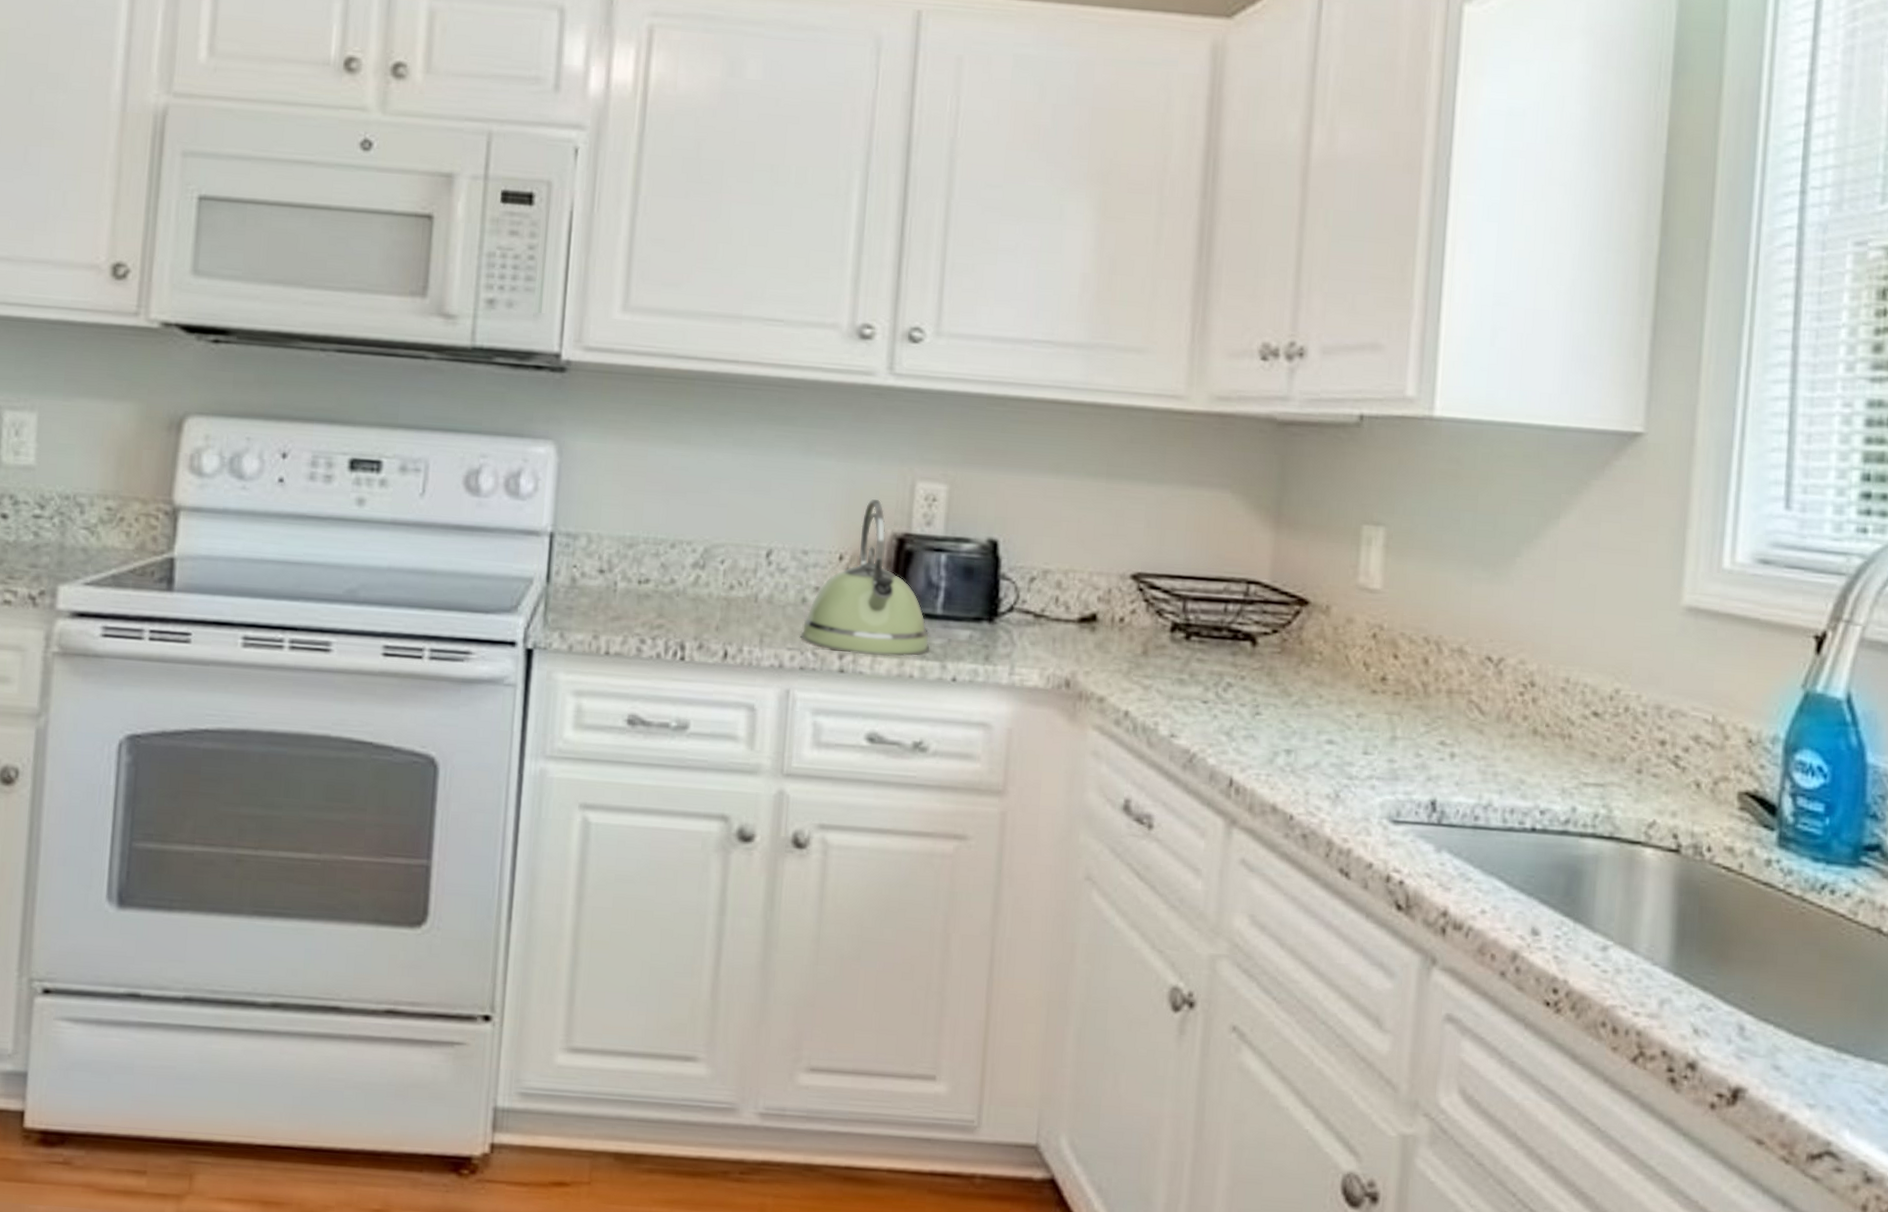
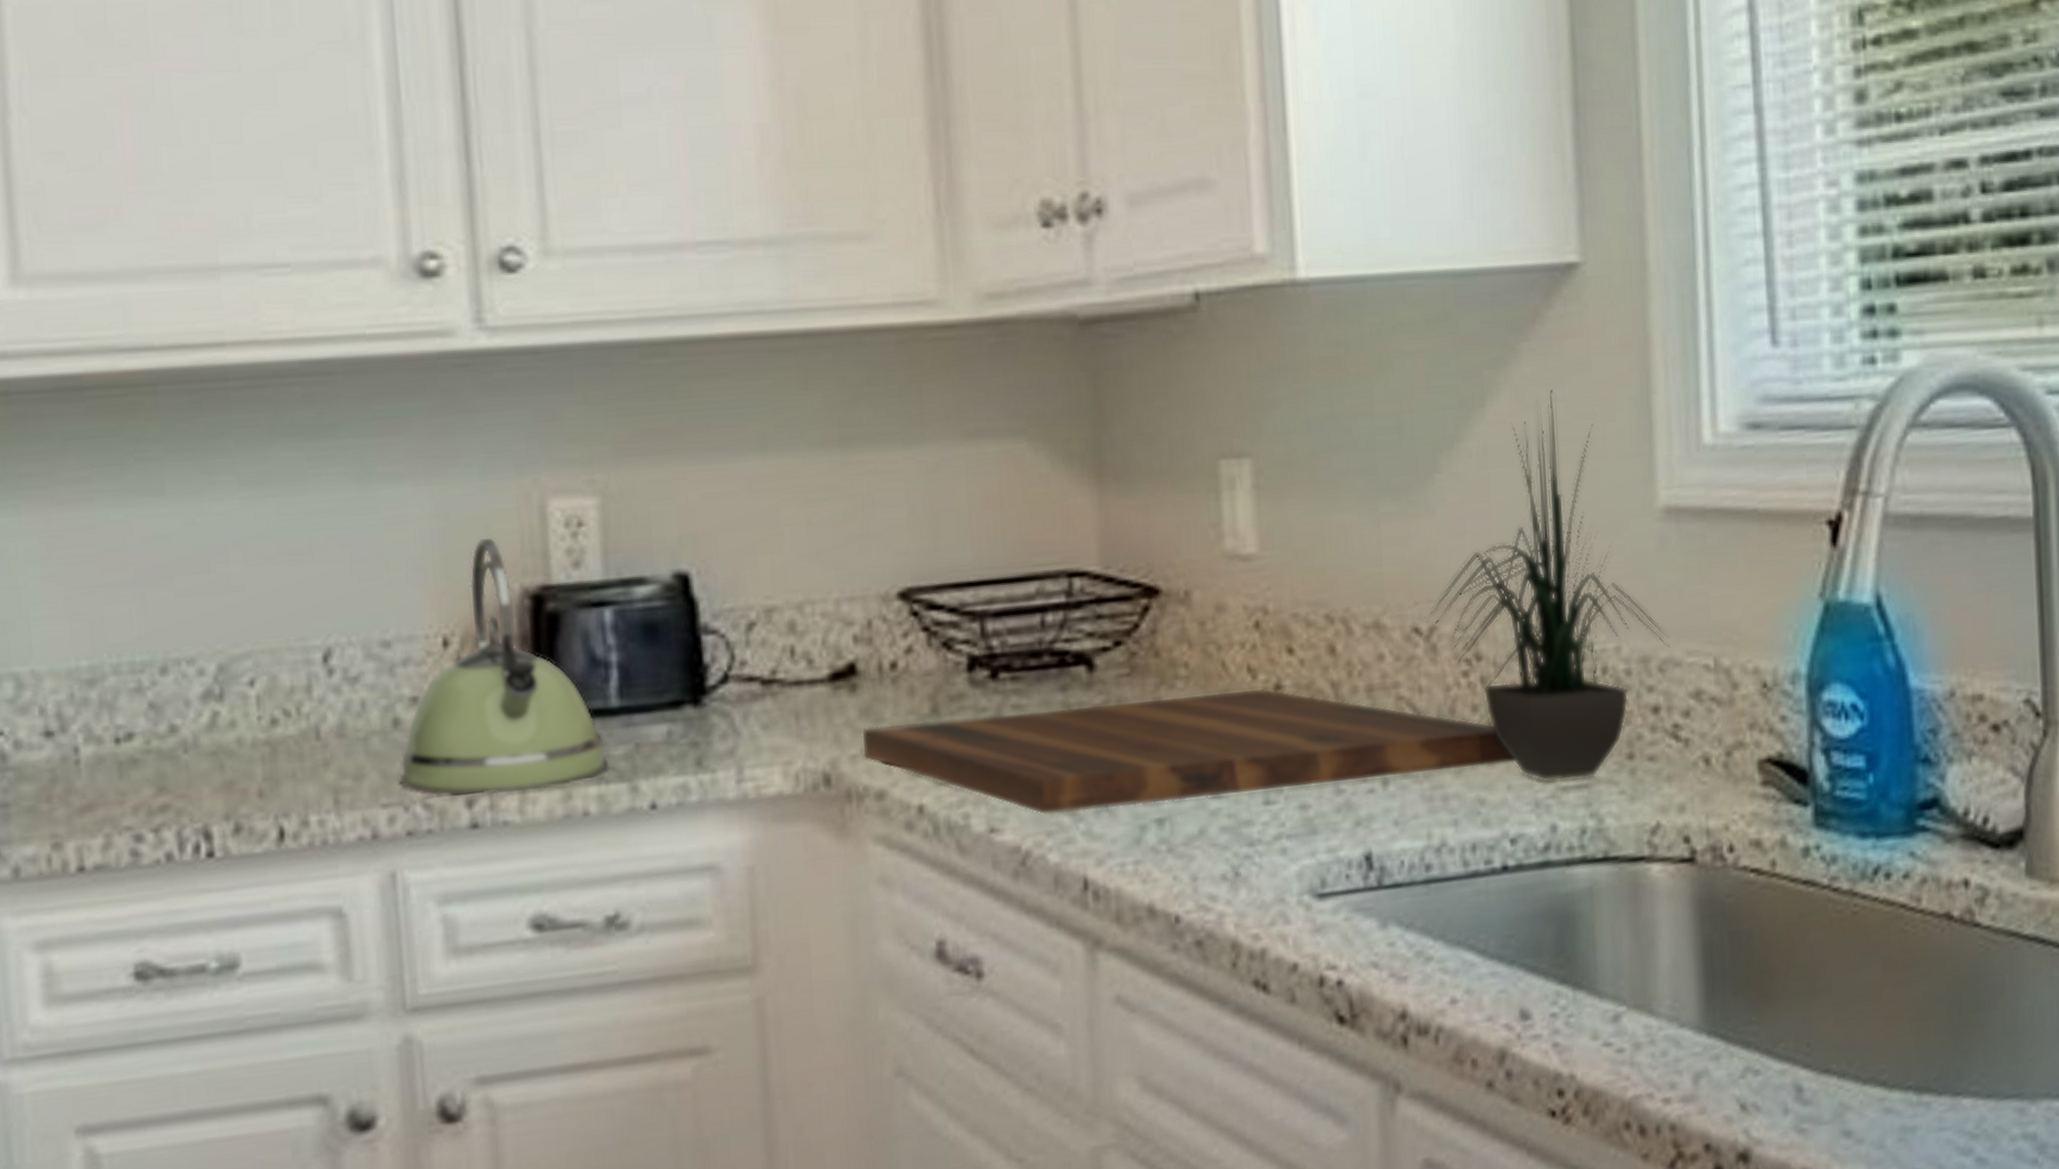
cutting board: none [1094,655,1551,760] -> present [863,688,1516,815]
potted plant: none [1496,514,1679,781] -> present [1425,390,1670,782]

